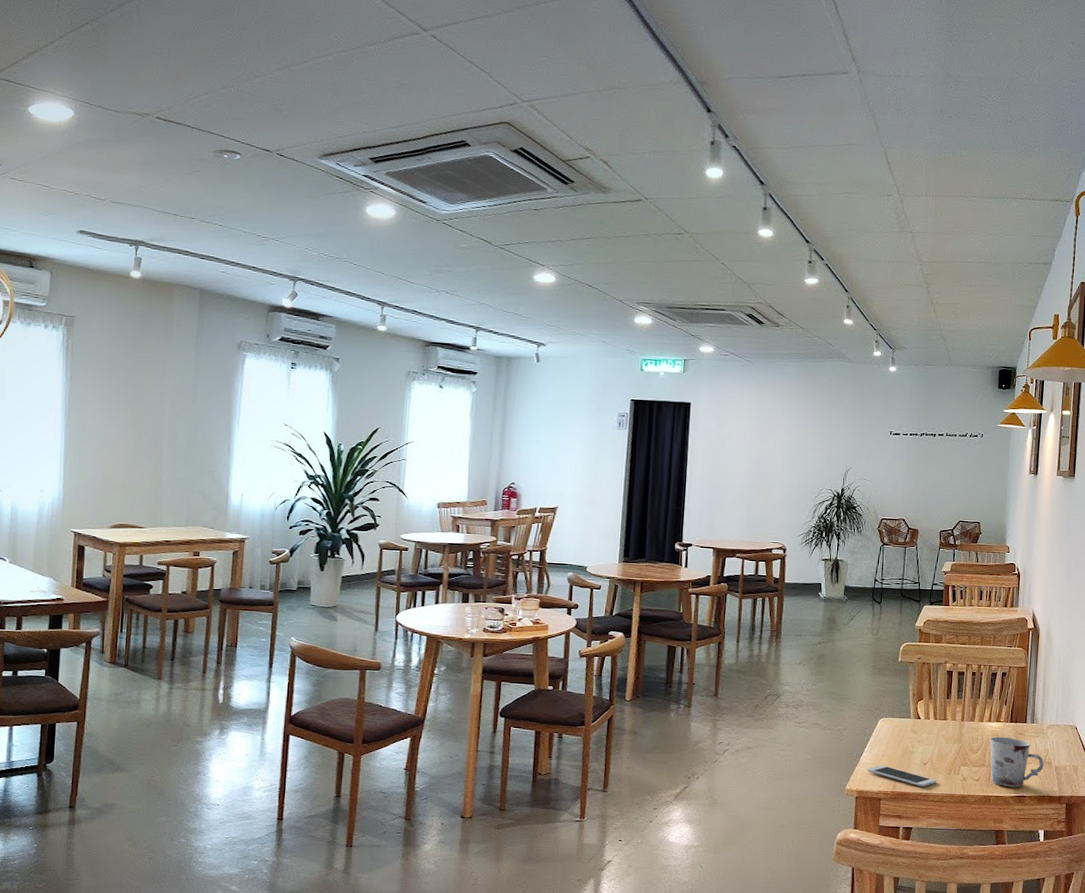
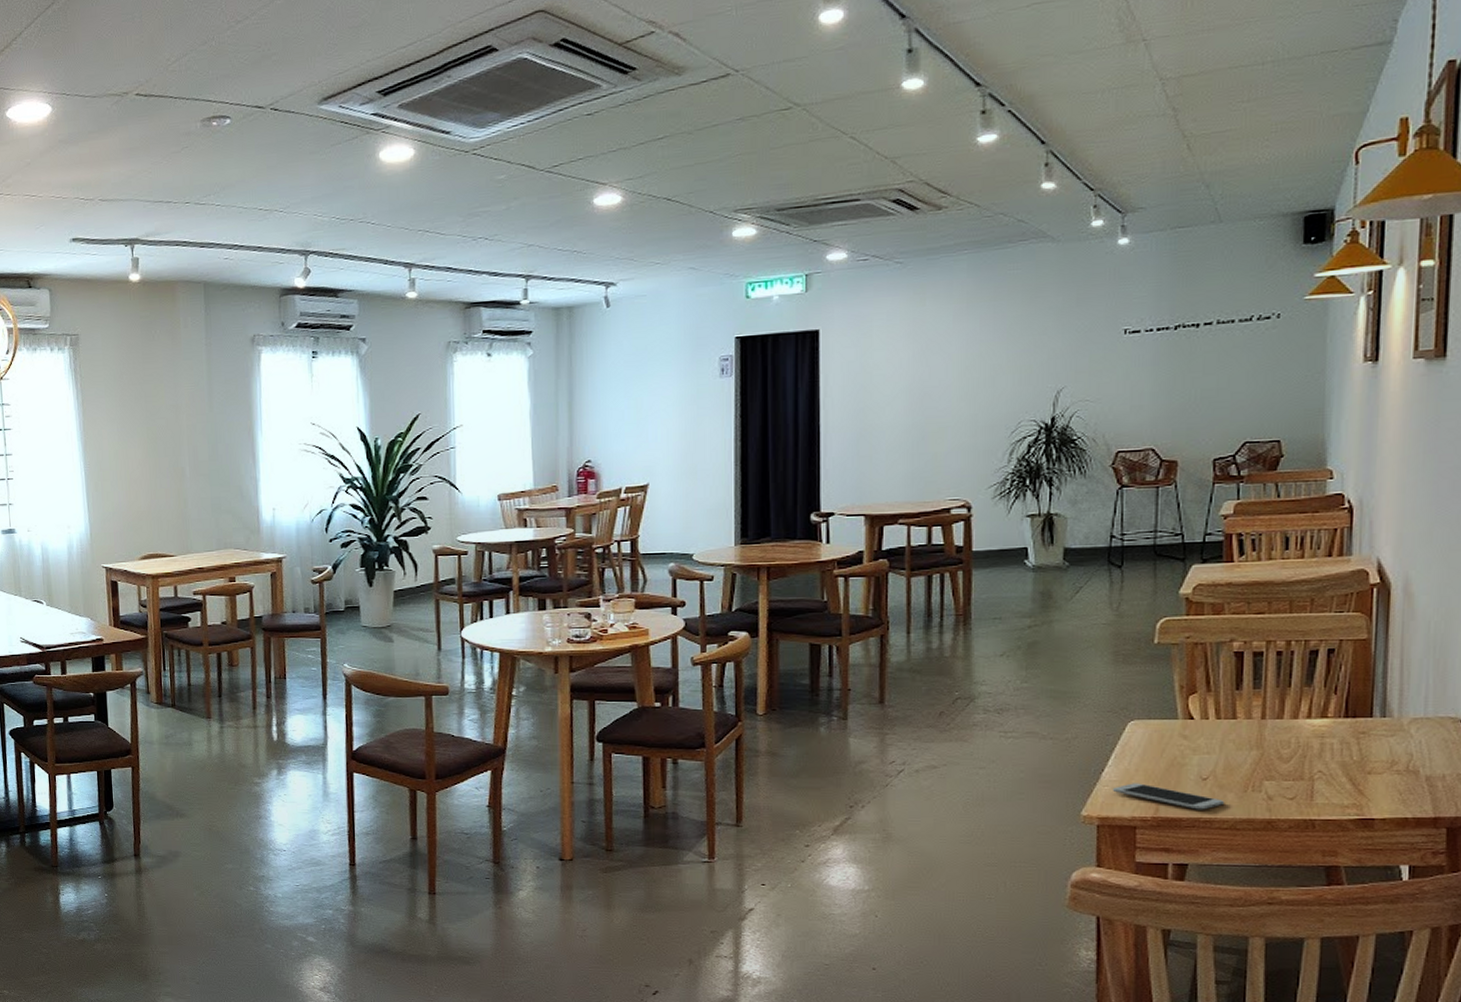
cup: present [990,736,1044,788] -> none [1310,738,1405,808]

